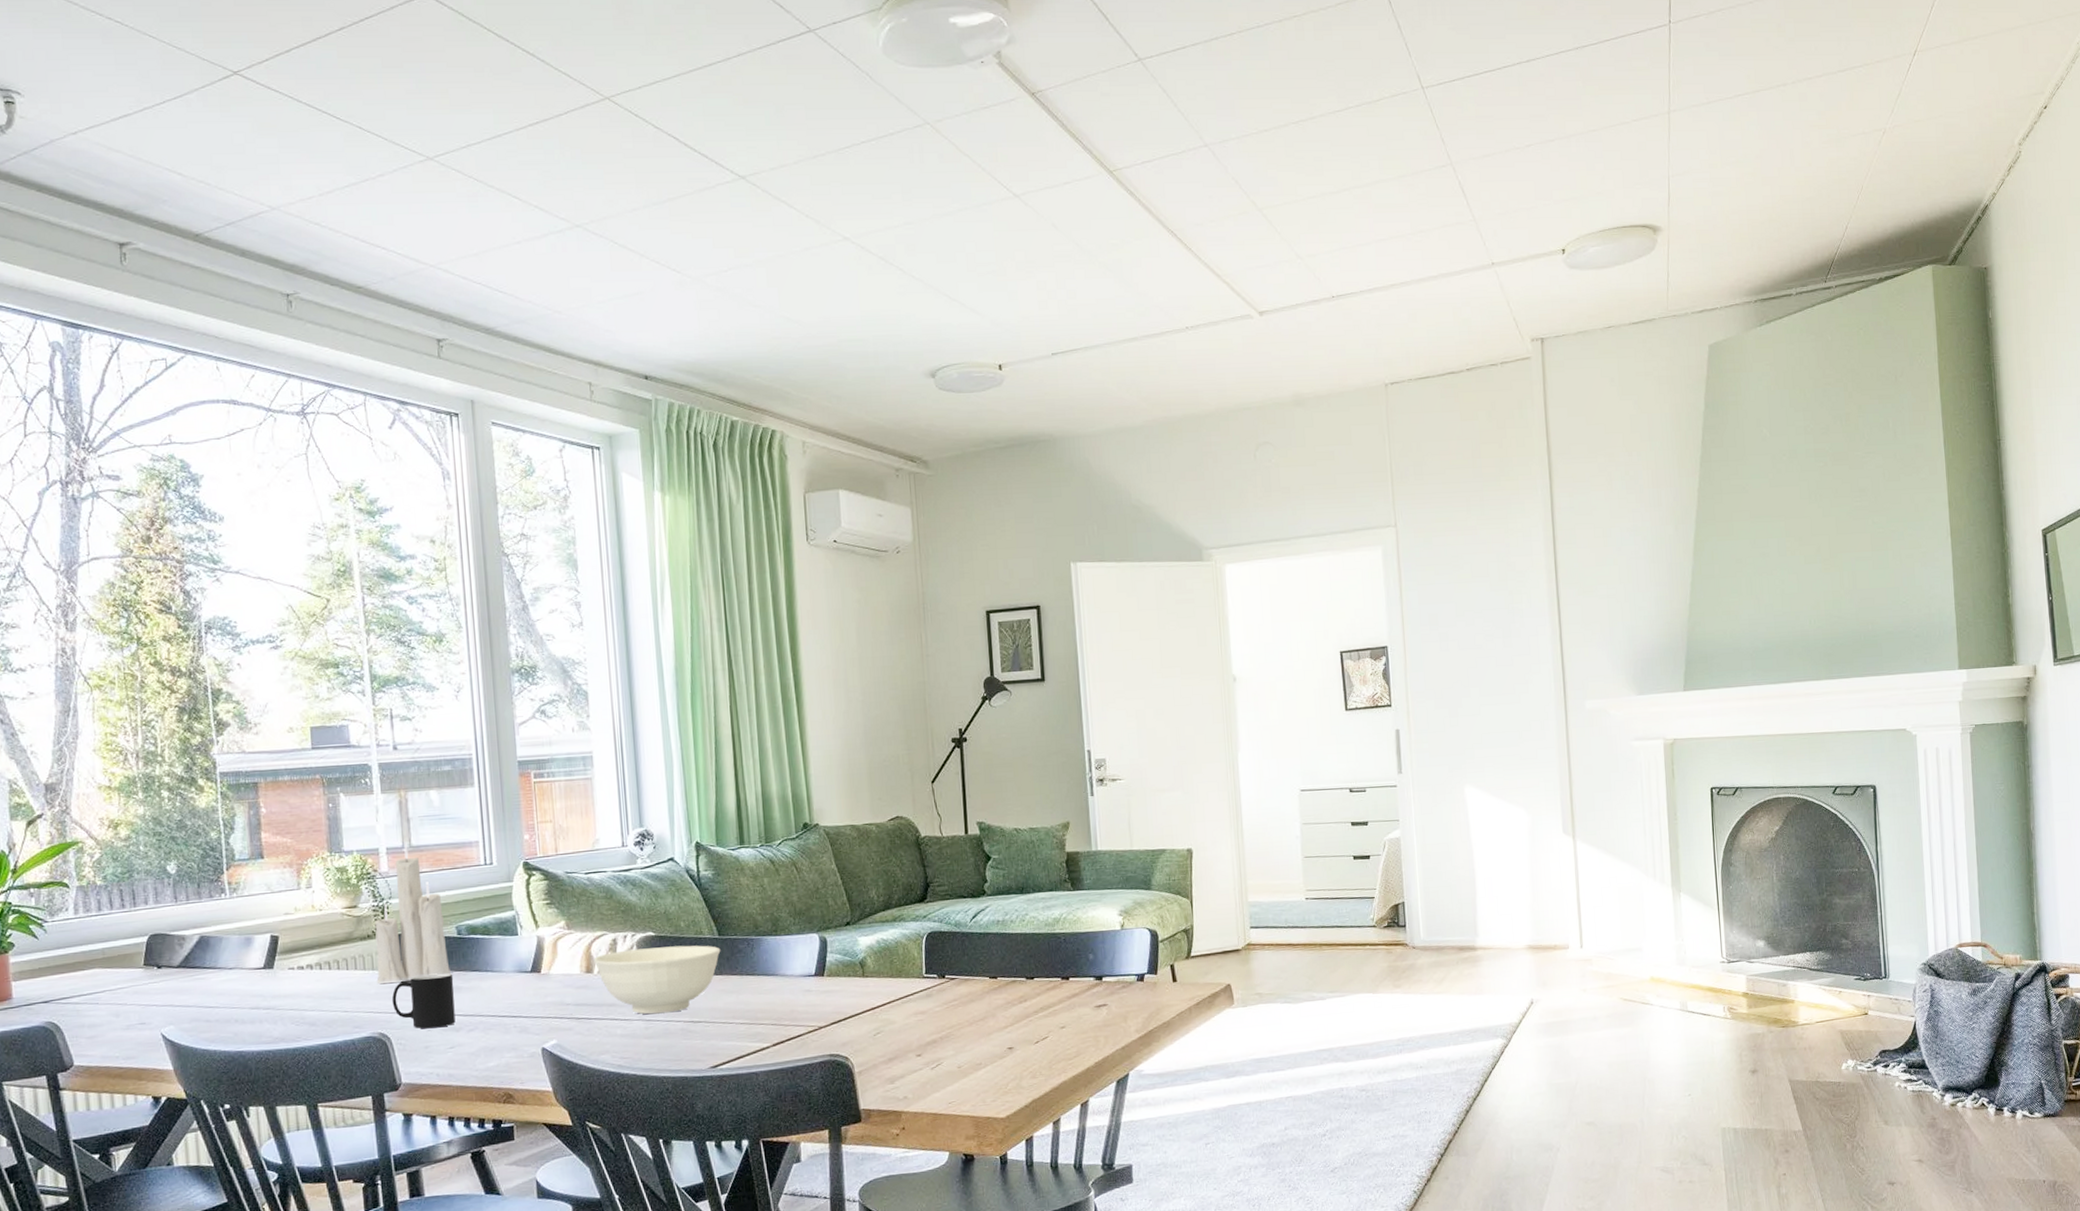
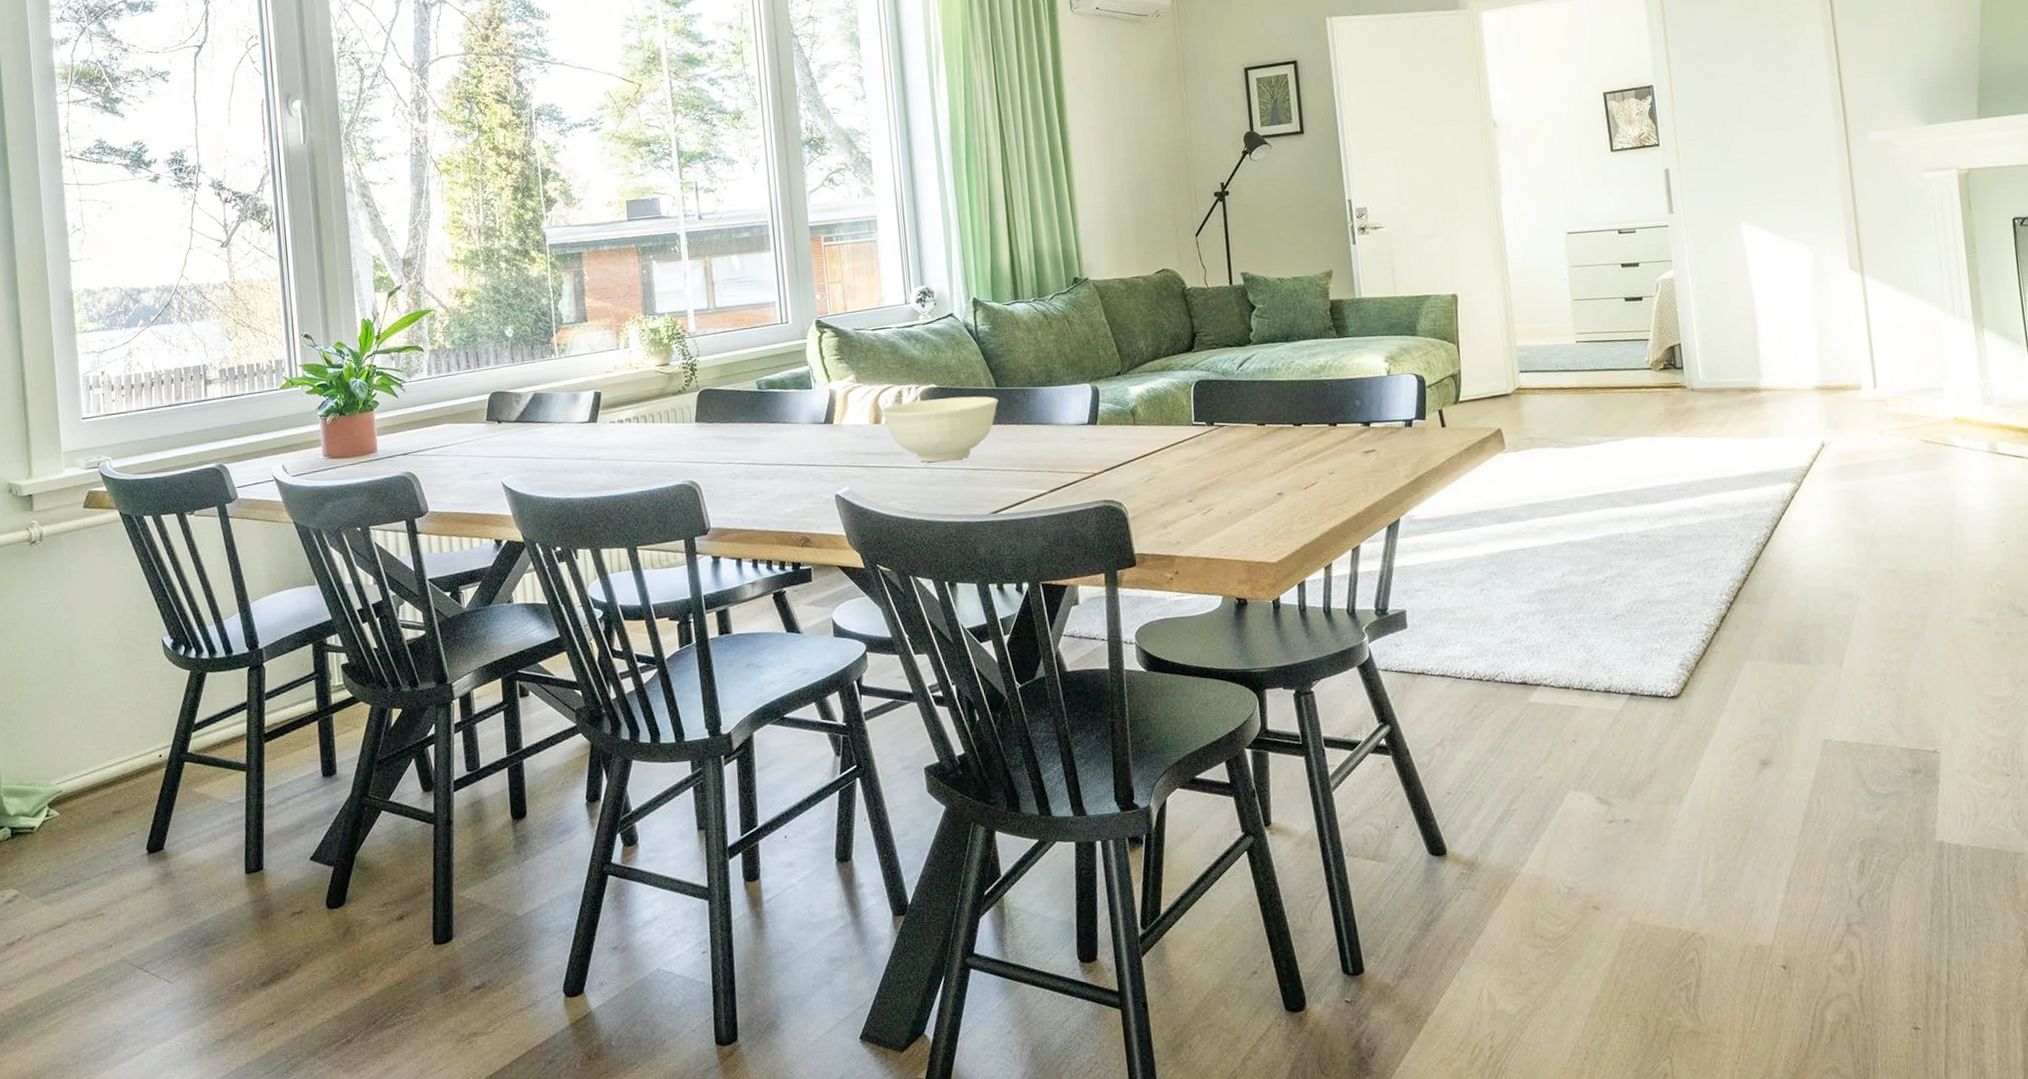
candle: present [374,842,452,985] -> none [684,304,753,436]
cup: present [391,972,456,1029] -> none [700,424,757,477]

